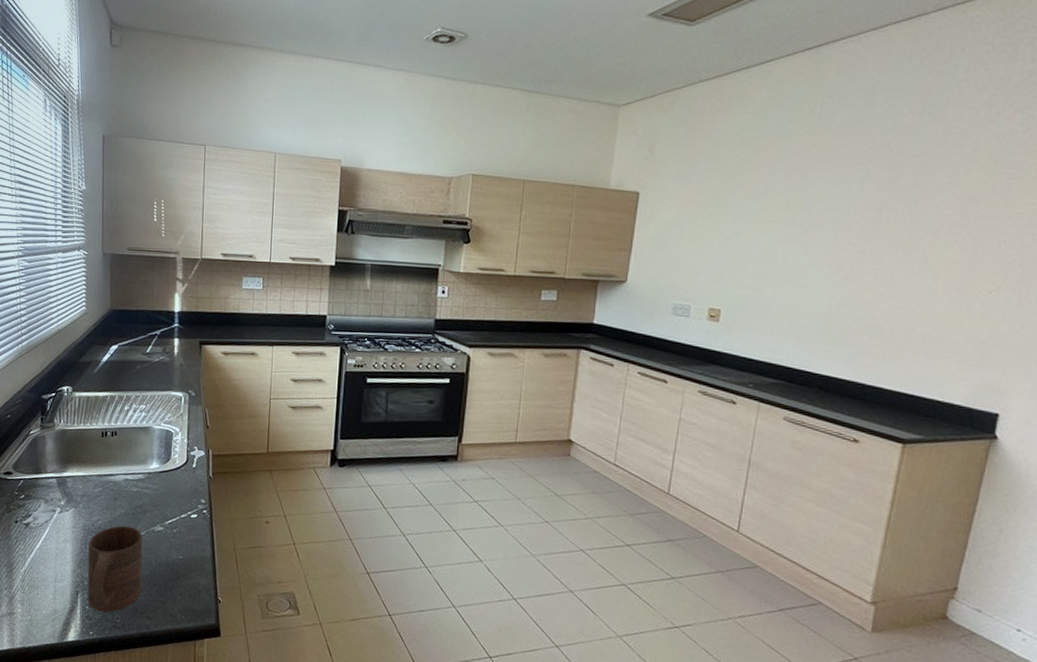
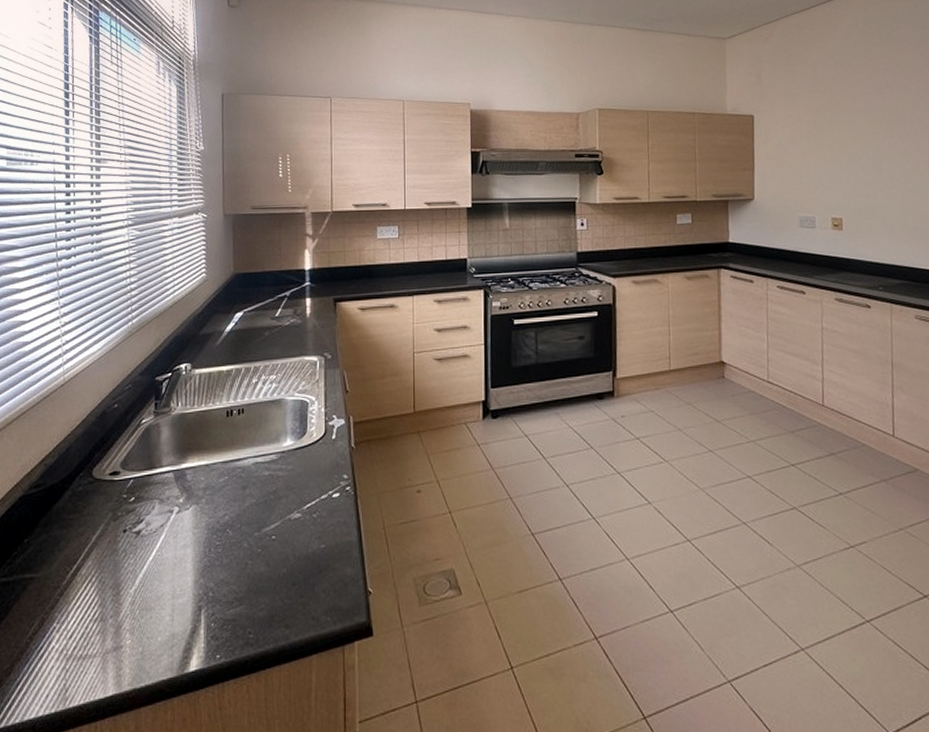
cup: present [87,525,143,613] -> none [212,517,278,628]

